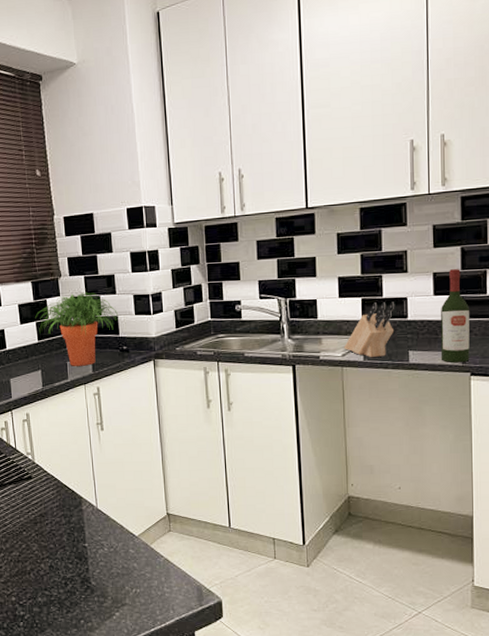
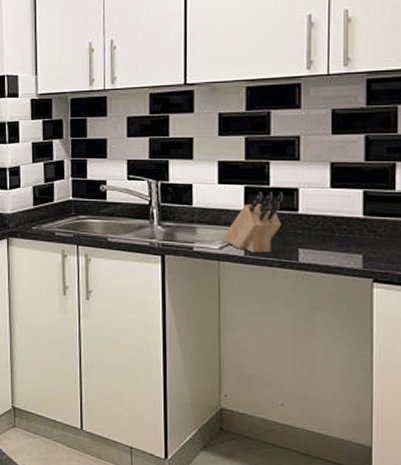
wine bottle: present [440,269,470,362] -> none [337,160,373,266]

